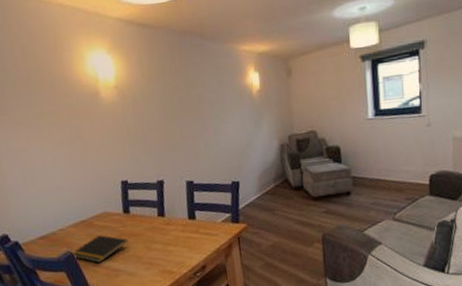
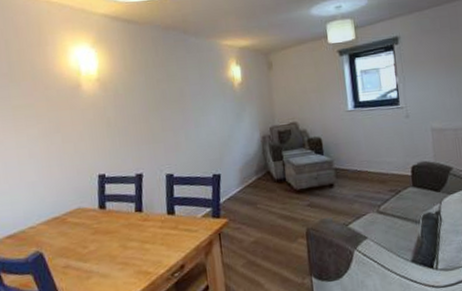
notepad: present [70,235,128,263] -> none [39,233,103,264]

